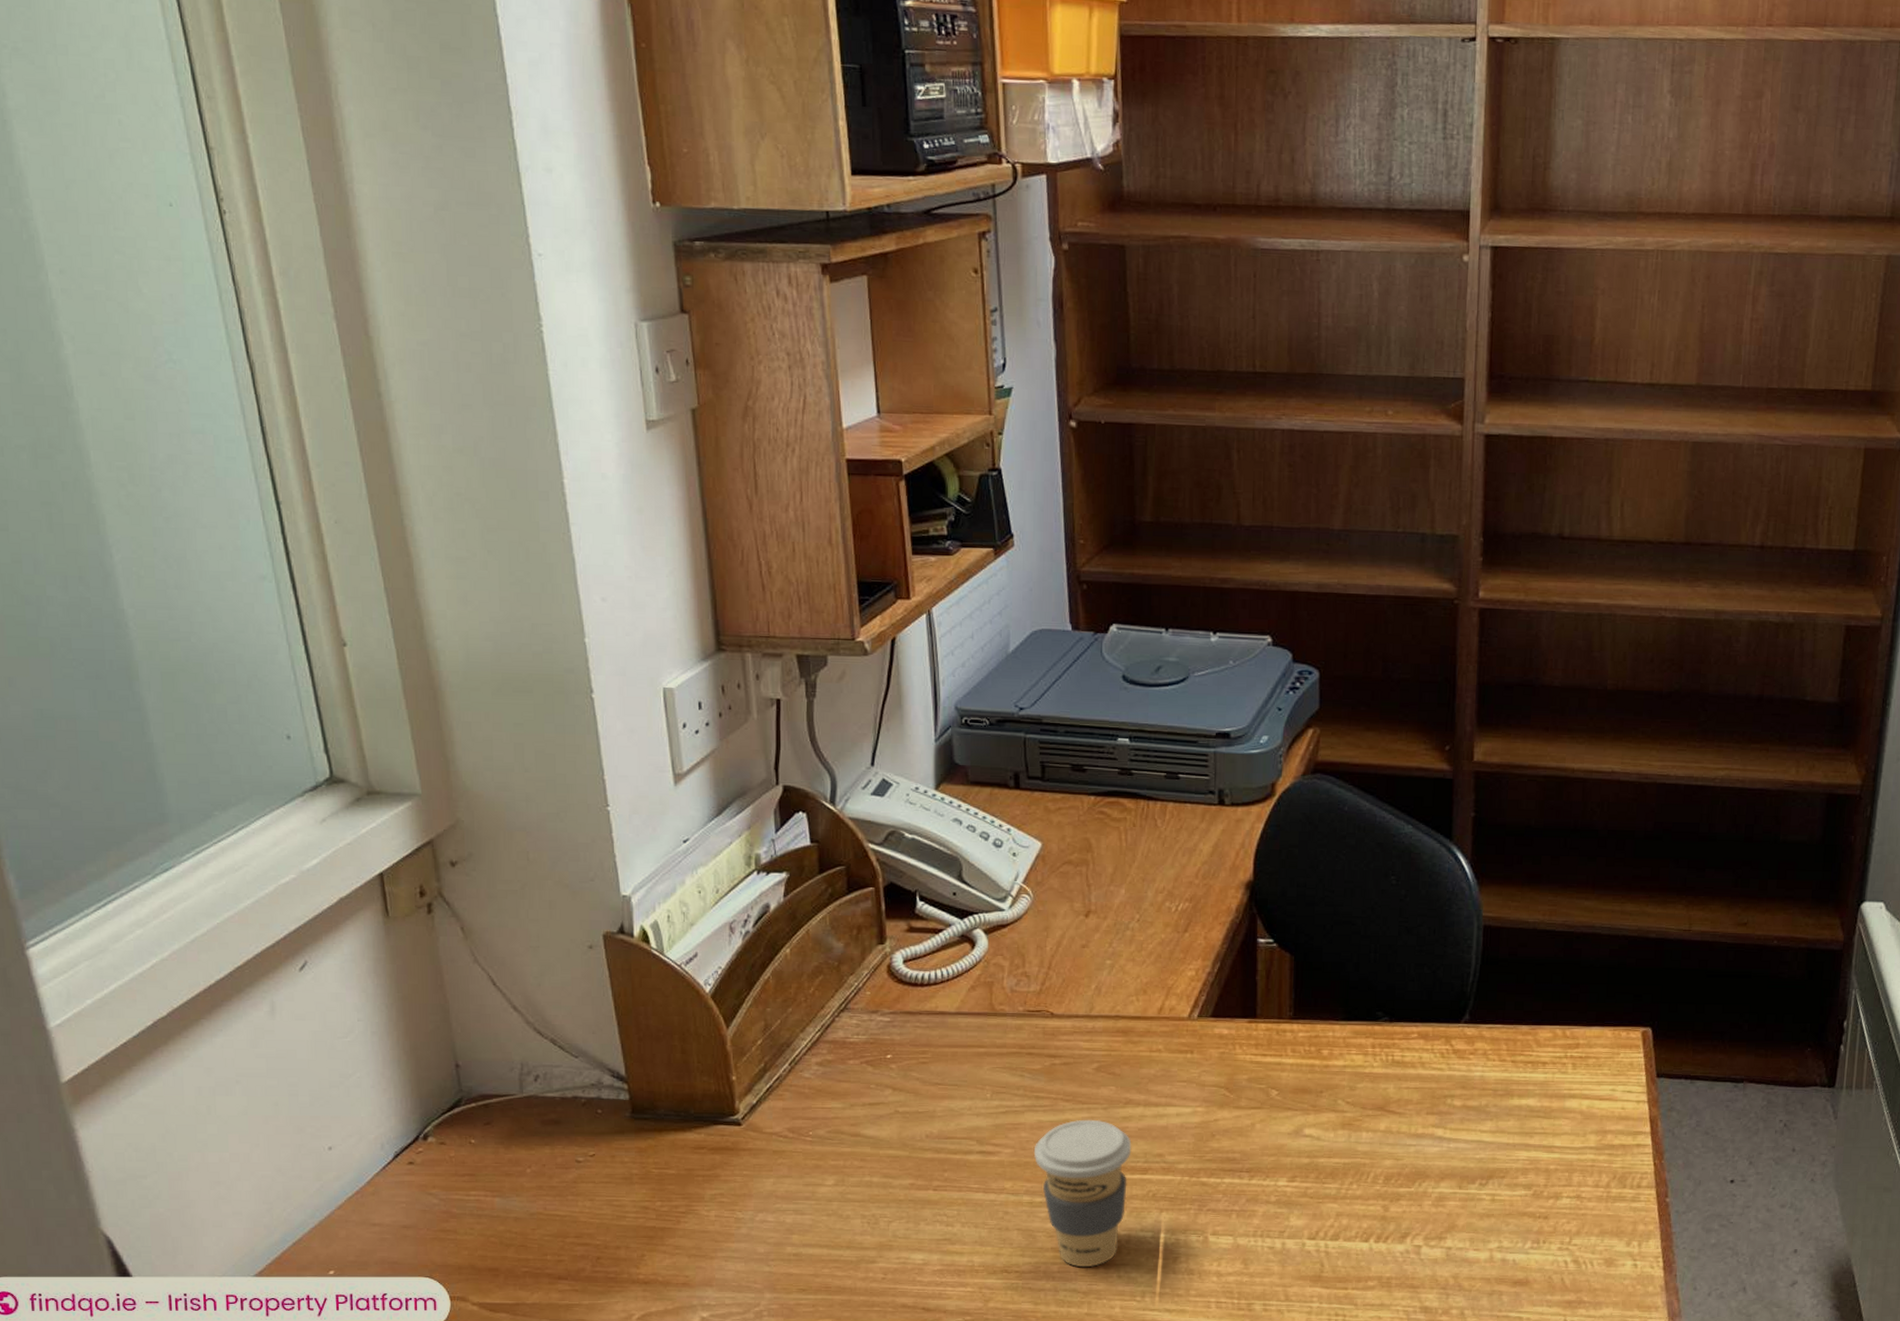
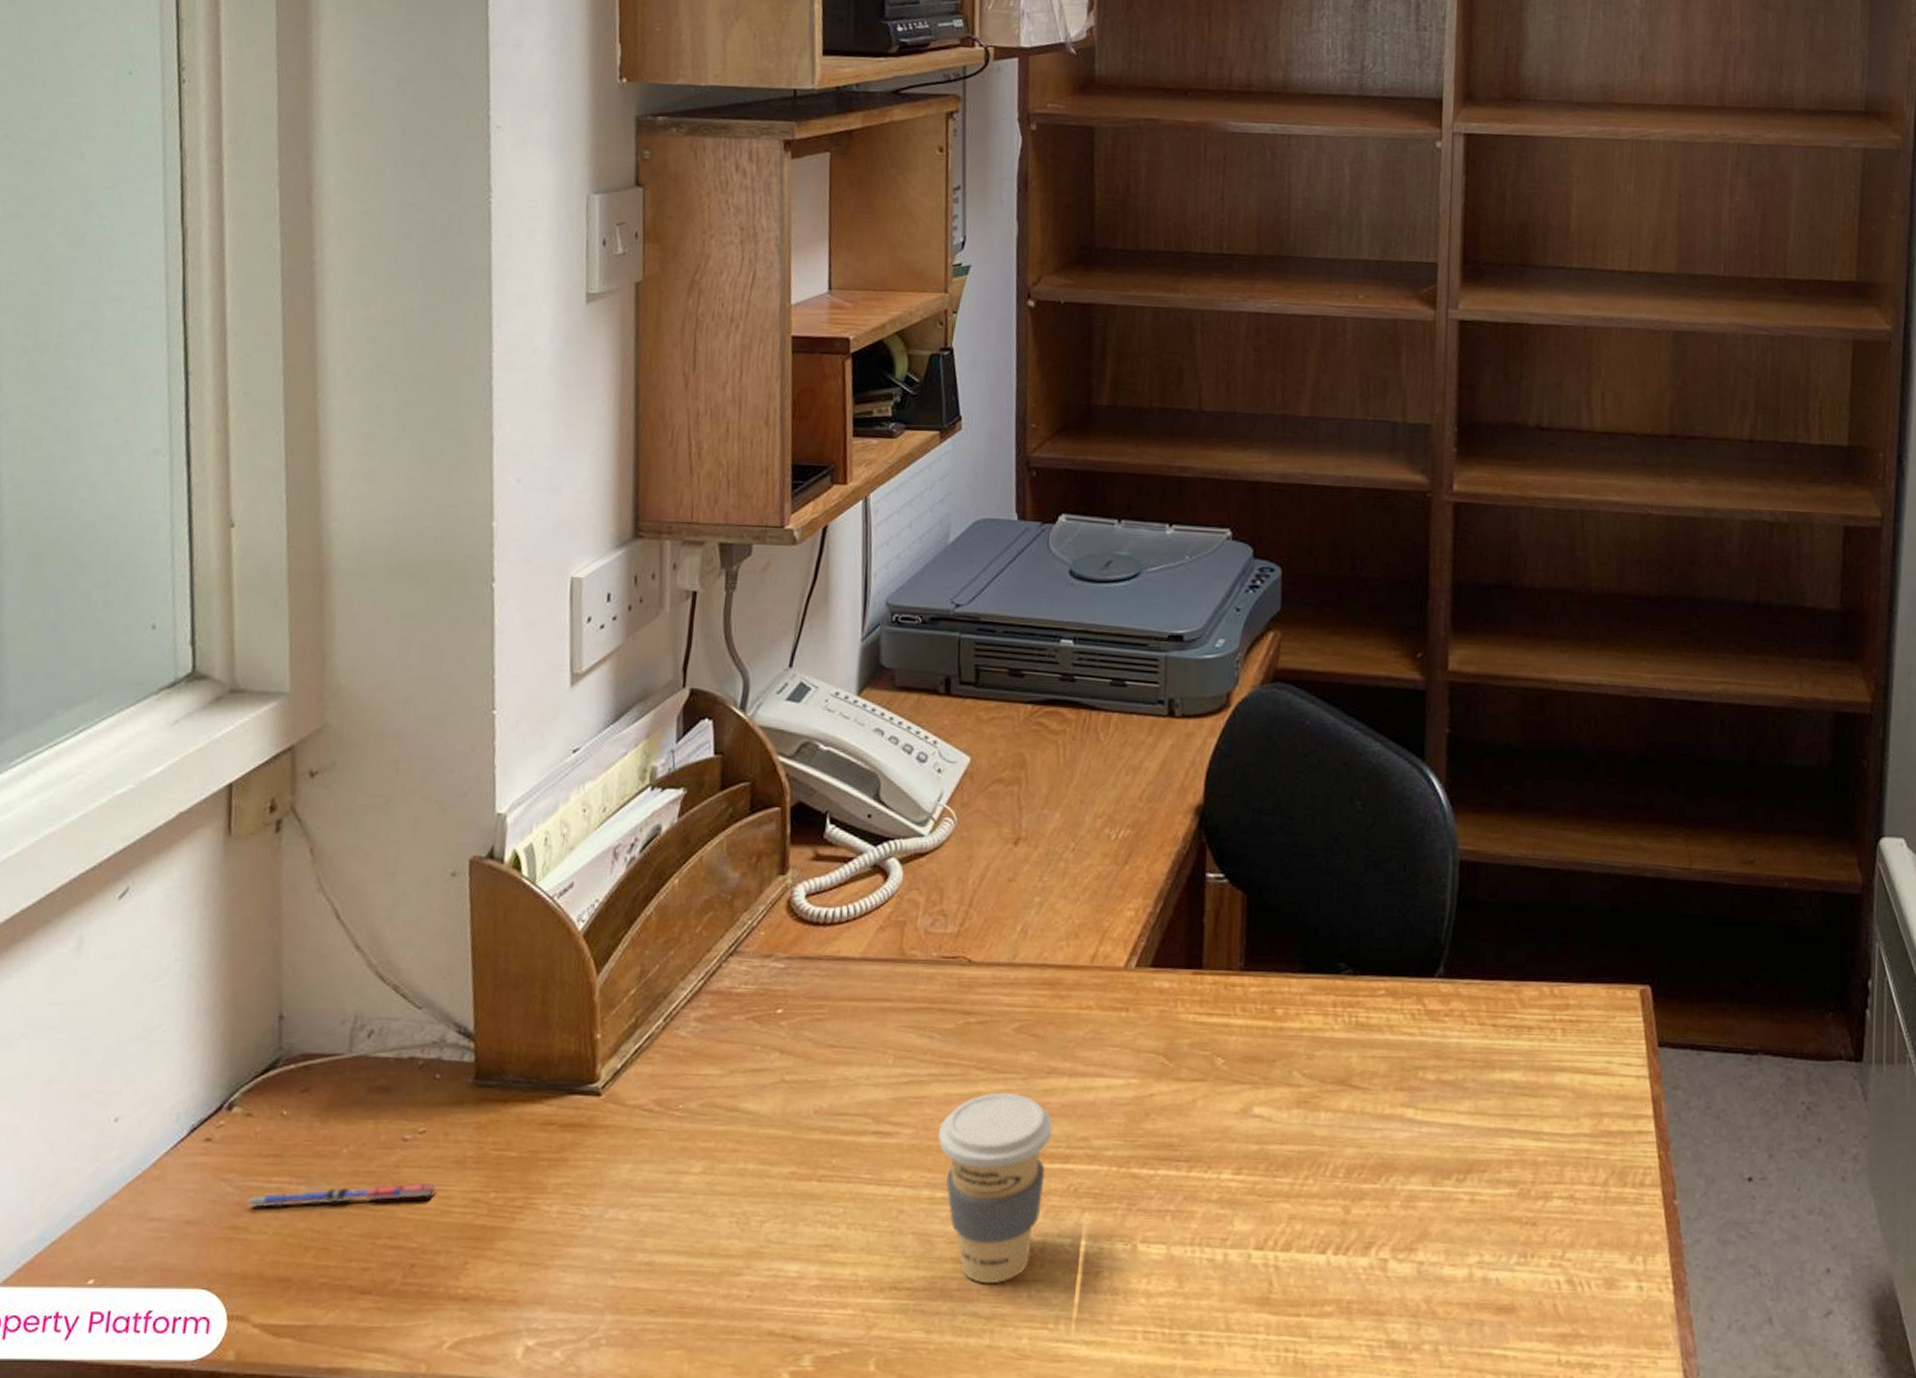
pen: none [452,1194,610,1214] -> present [247,1182,436,1207]

